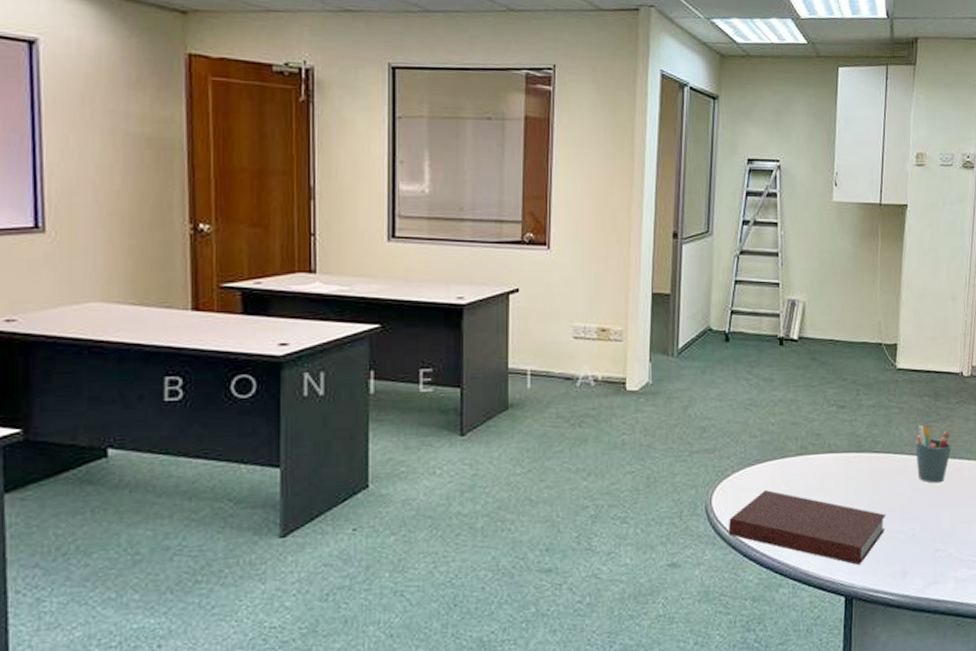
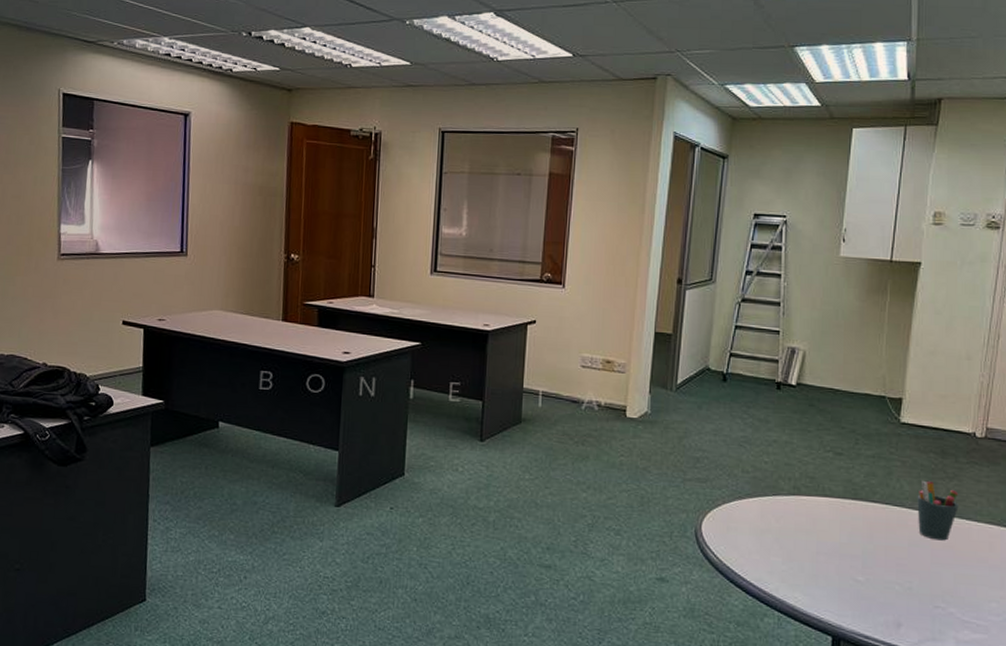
notebook: present [728,490,887,566] -> none [716,523,882,610]

